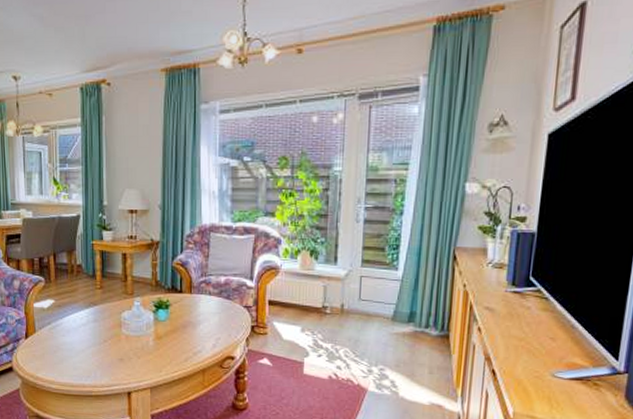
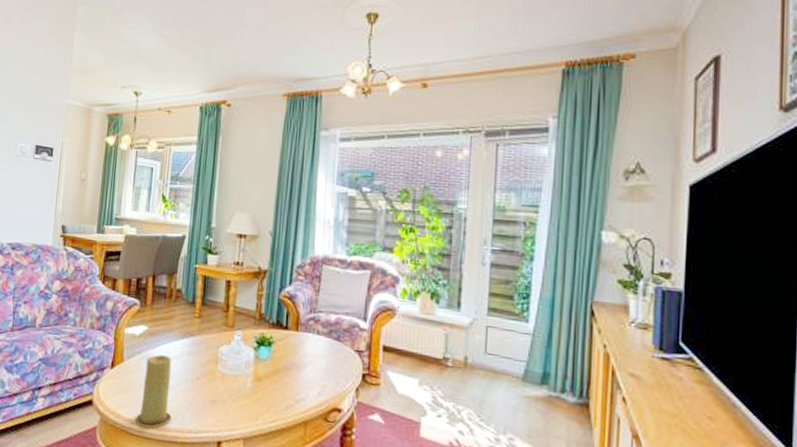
candle: none [52,324,85,386] -> present [135,354,172,429]

